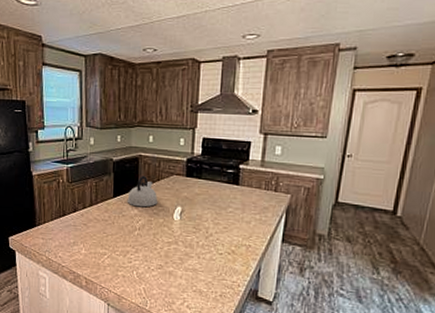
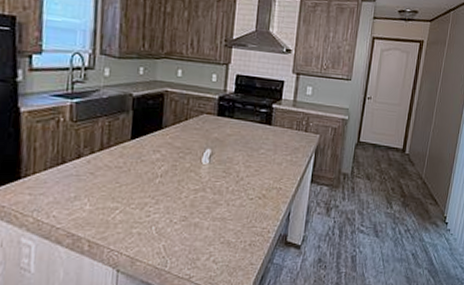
kettle: present [127,176,158,208] -> none [147,114,185,151]

